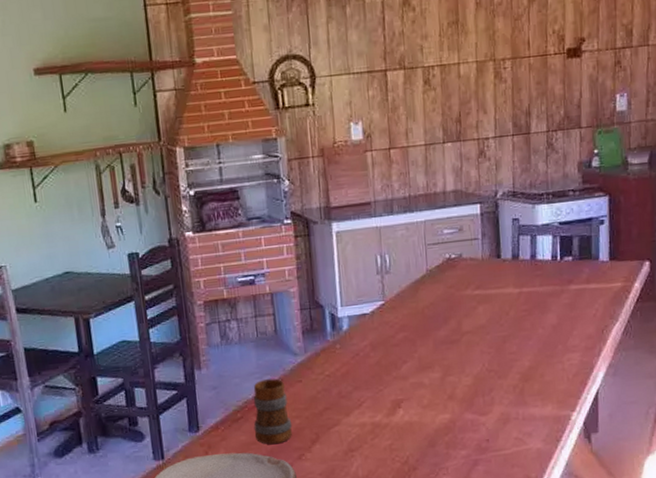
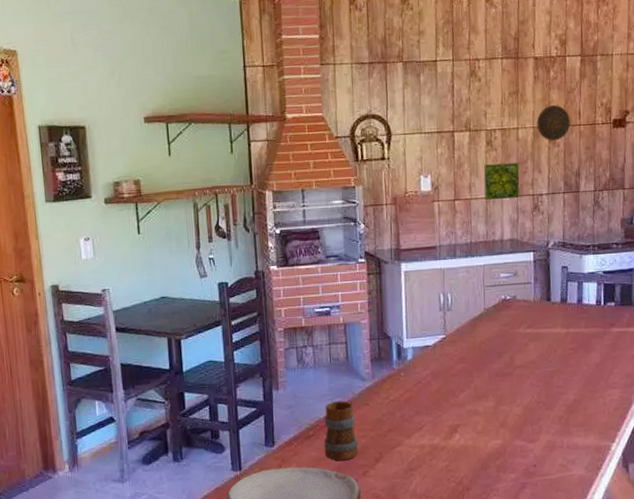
decorative tile: none [421,103,463,147] -> present [484,163,520,200]
decorative plate: none [480,35,519,77] -> present [536,105,570,141]

